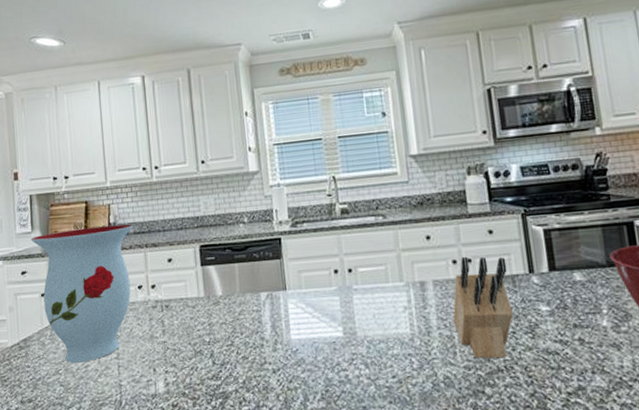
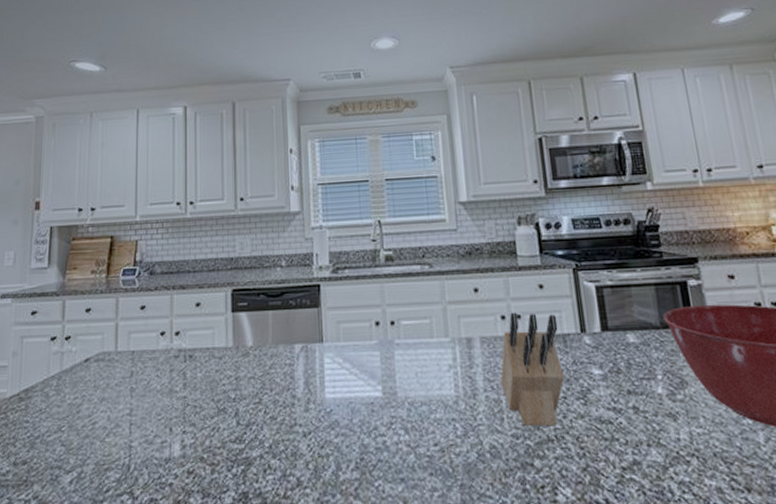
vase: present [31,224,133,363] -> none [46,263,160,419]

